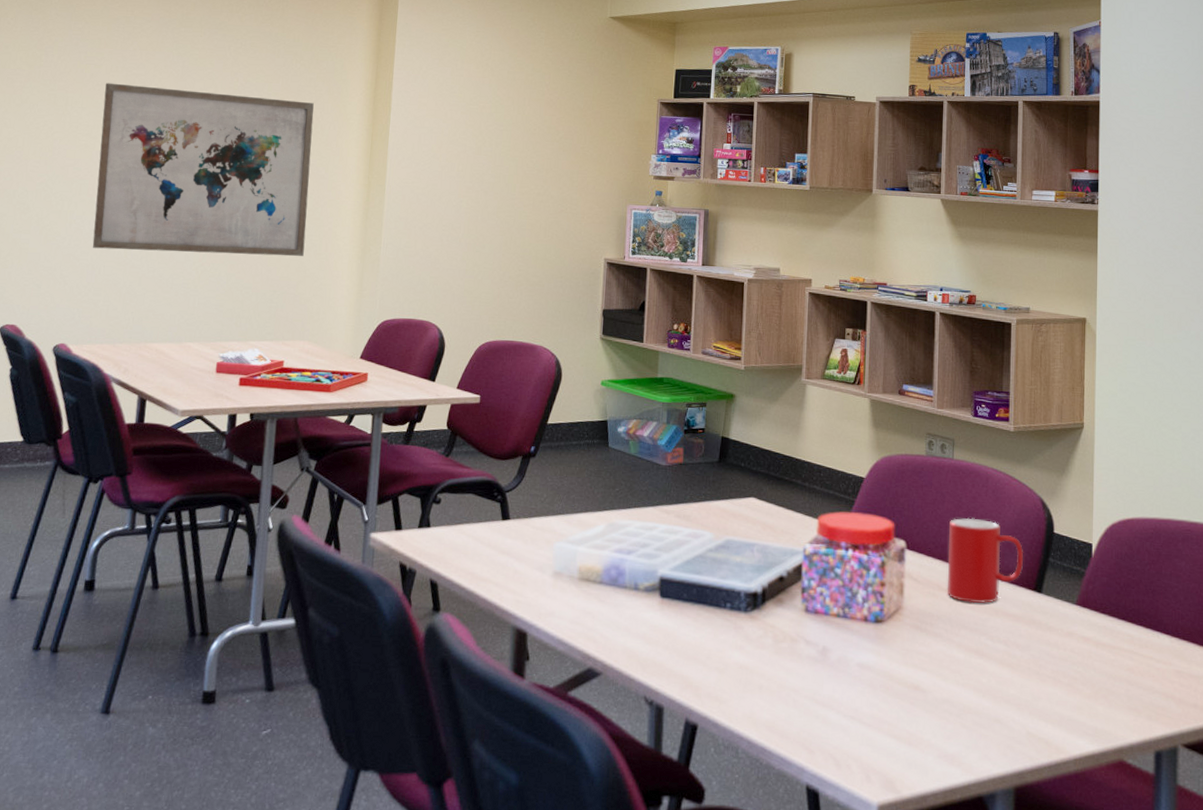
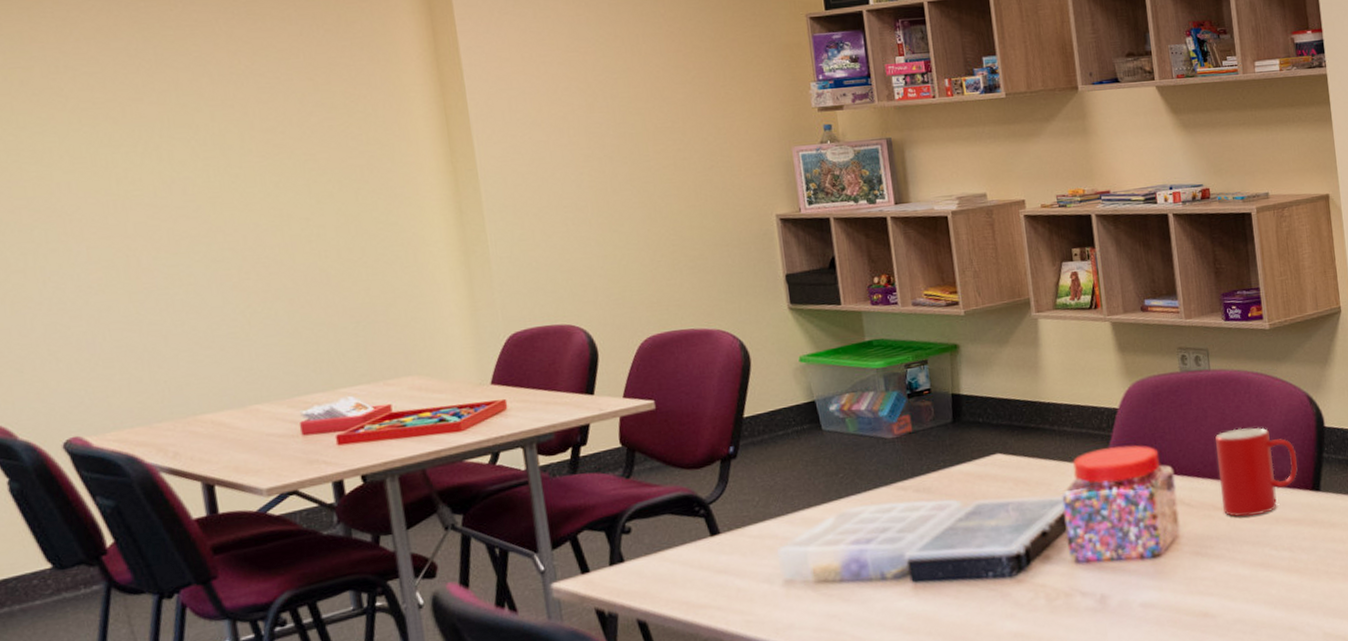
wall art: present [92,83,314,257] -> none [44,77,387,309]

